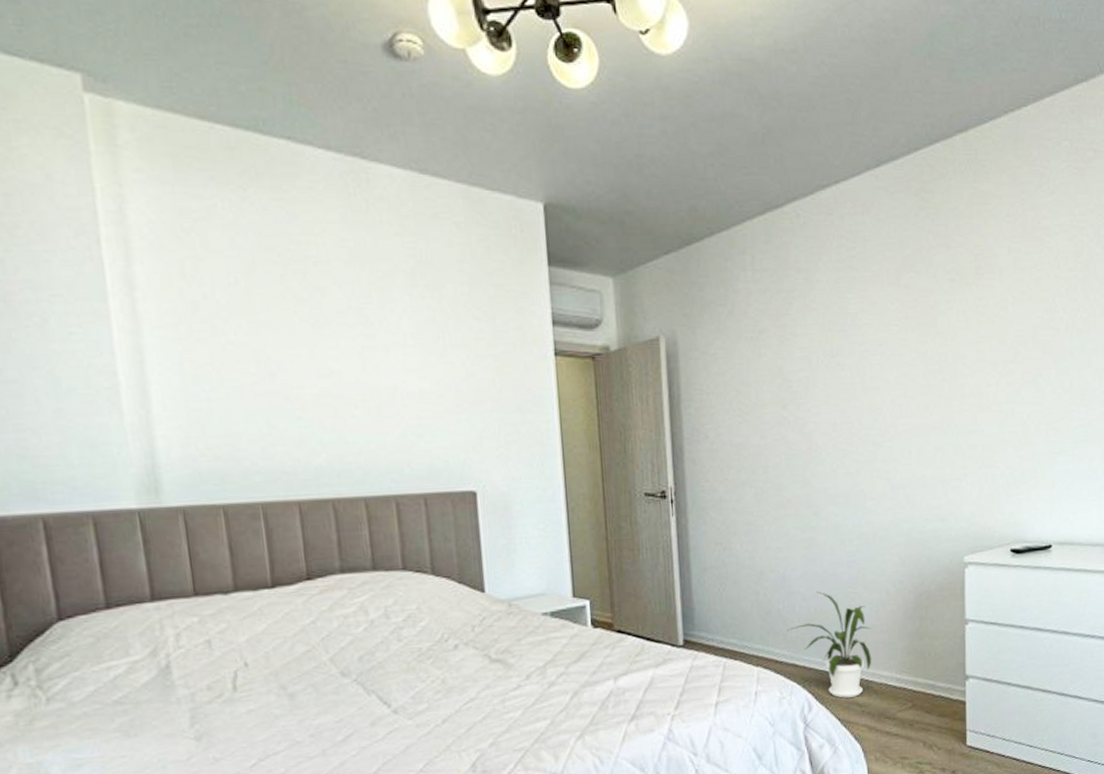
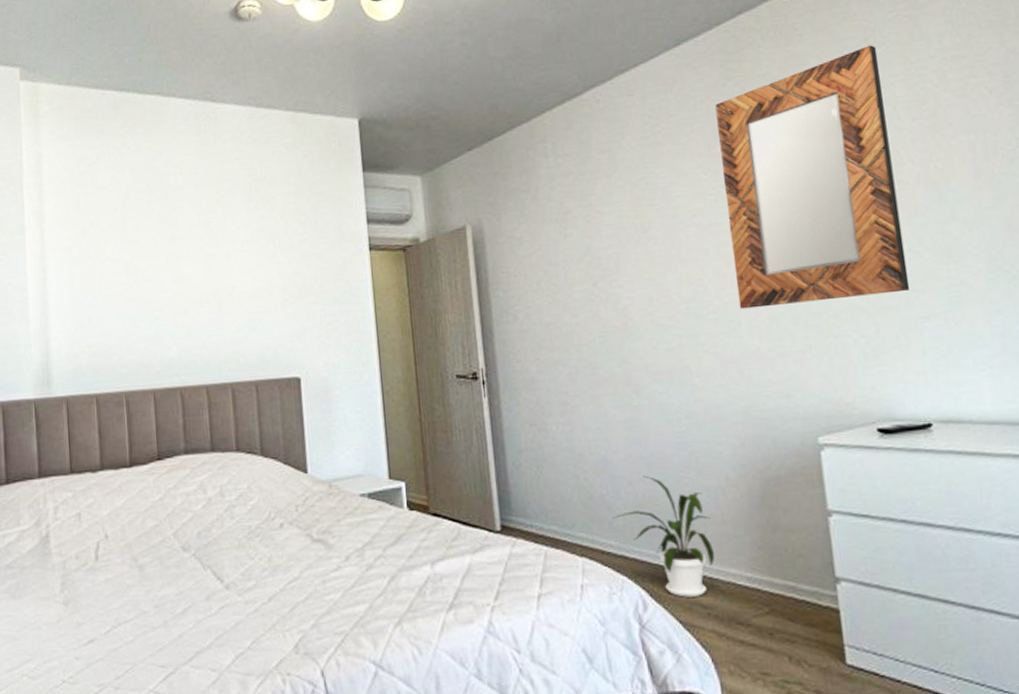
home mirror: none [907,192,1049,438] -> present [715,45,910,309]

